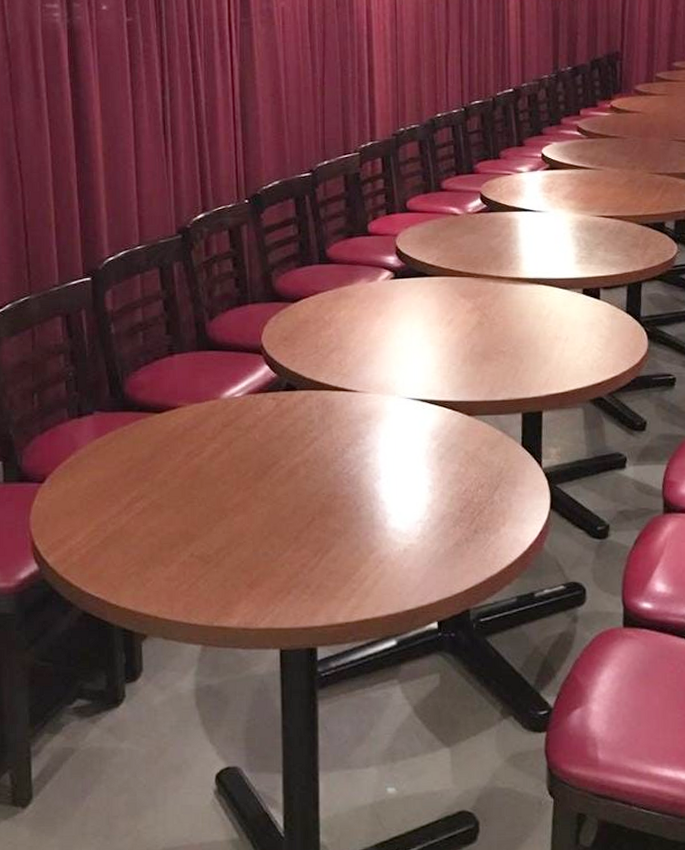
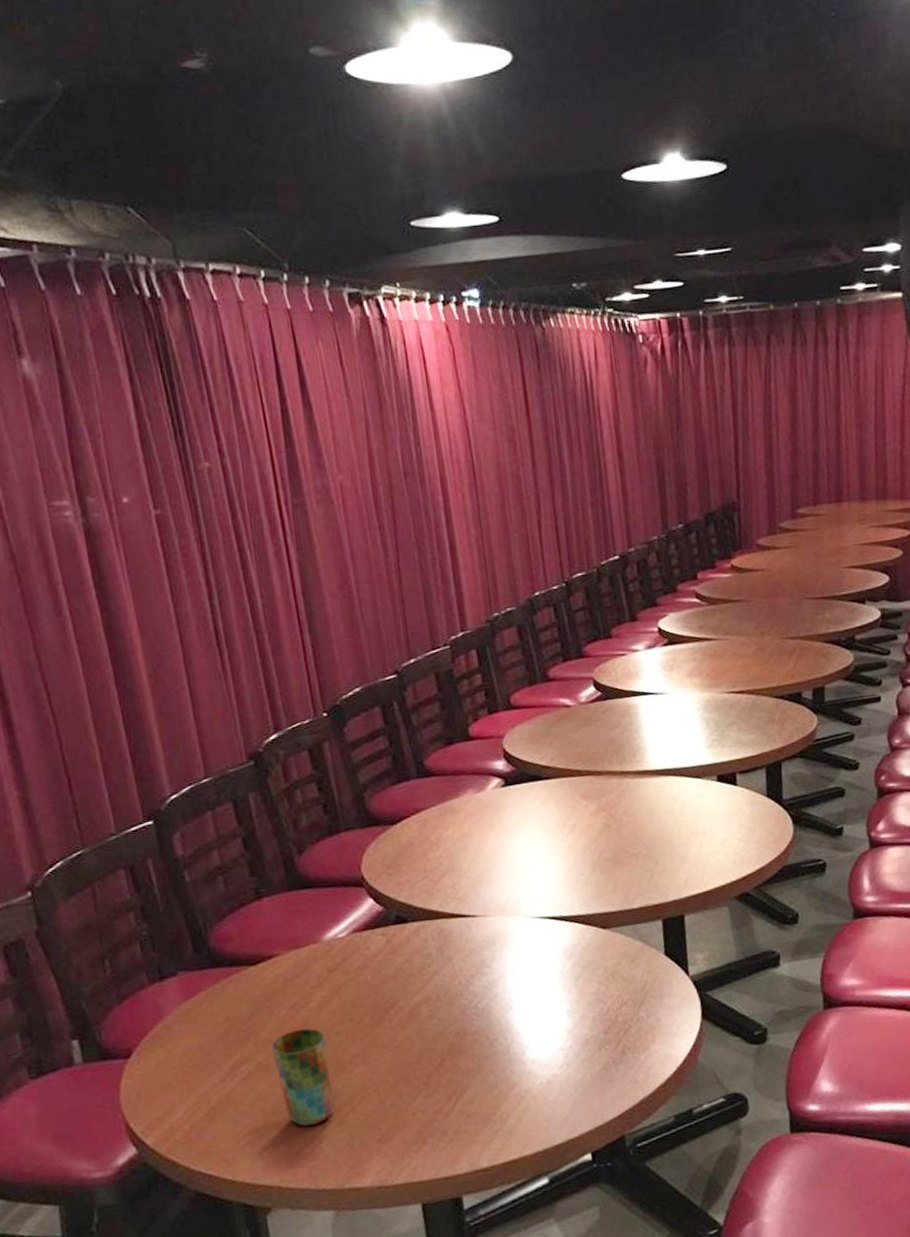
cup: none [165,475,214,565] -> present [271,1028,334,1127]

